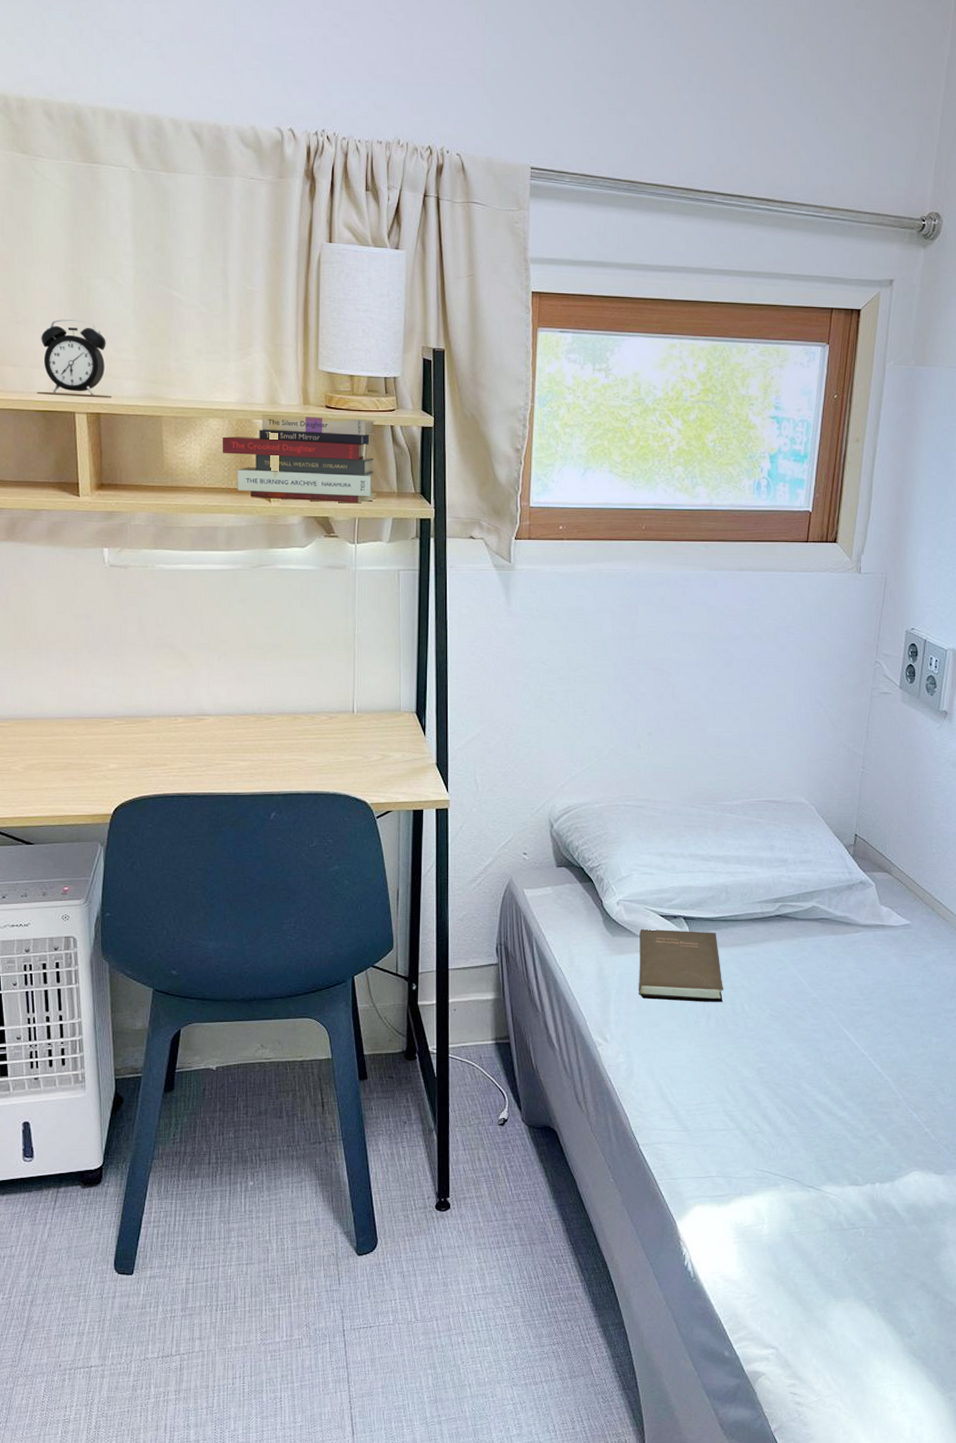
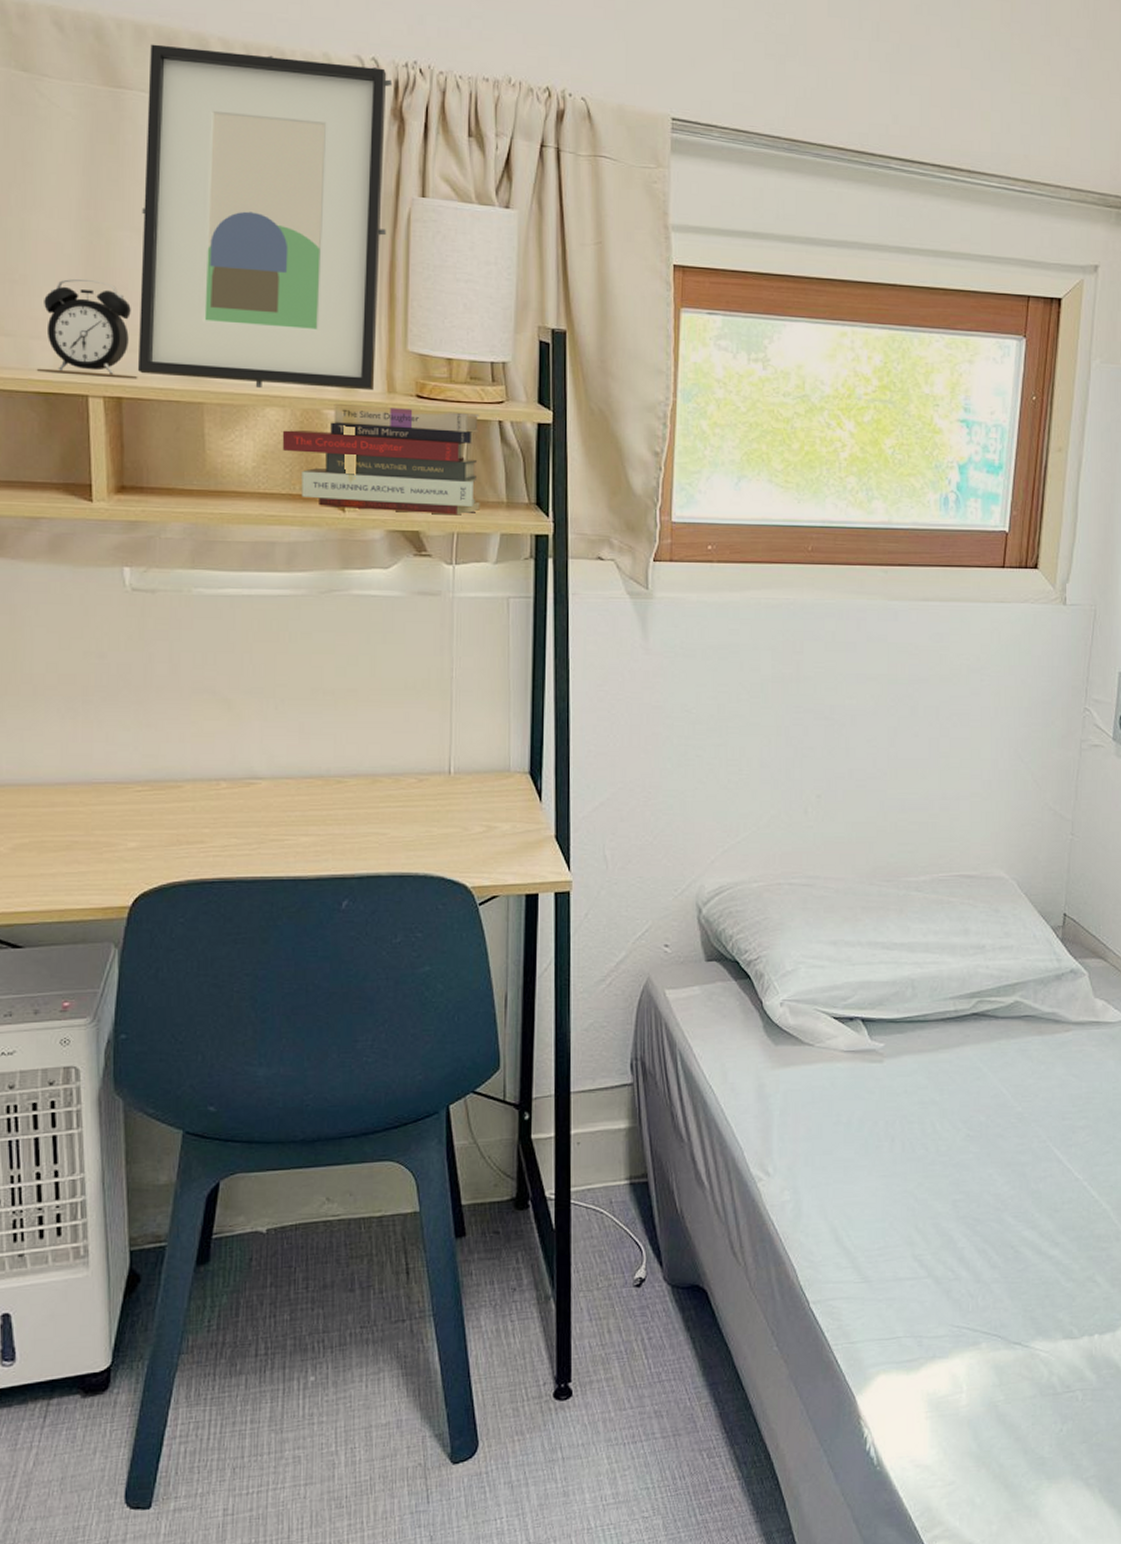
picture frame: none [111,126,306,404] -> present [137,44,393,391]
book: present [639,928,724,1003] -> none [808,1034,911,1123]

